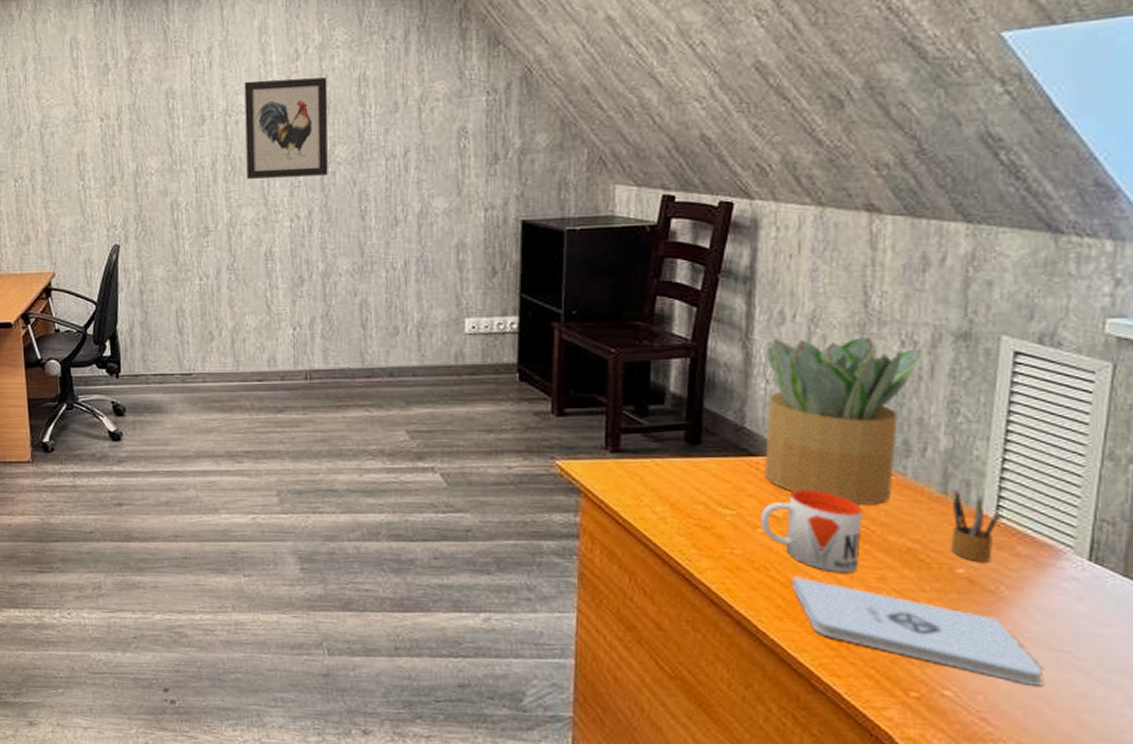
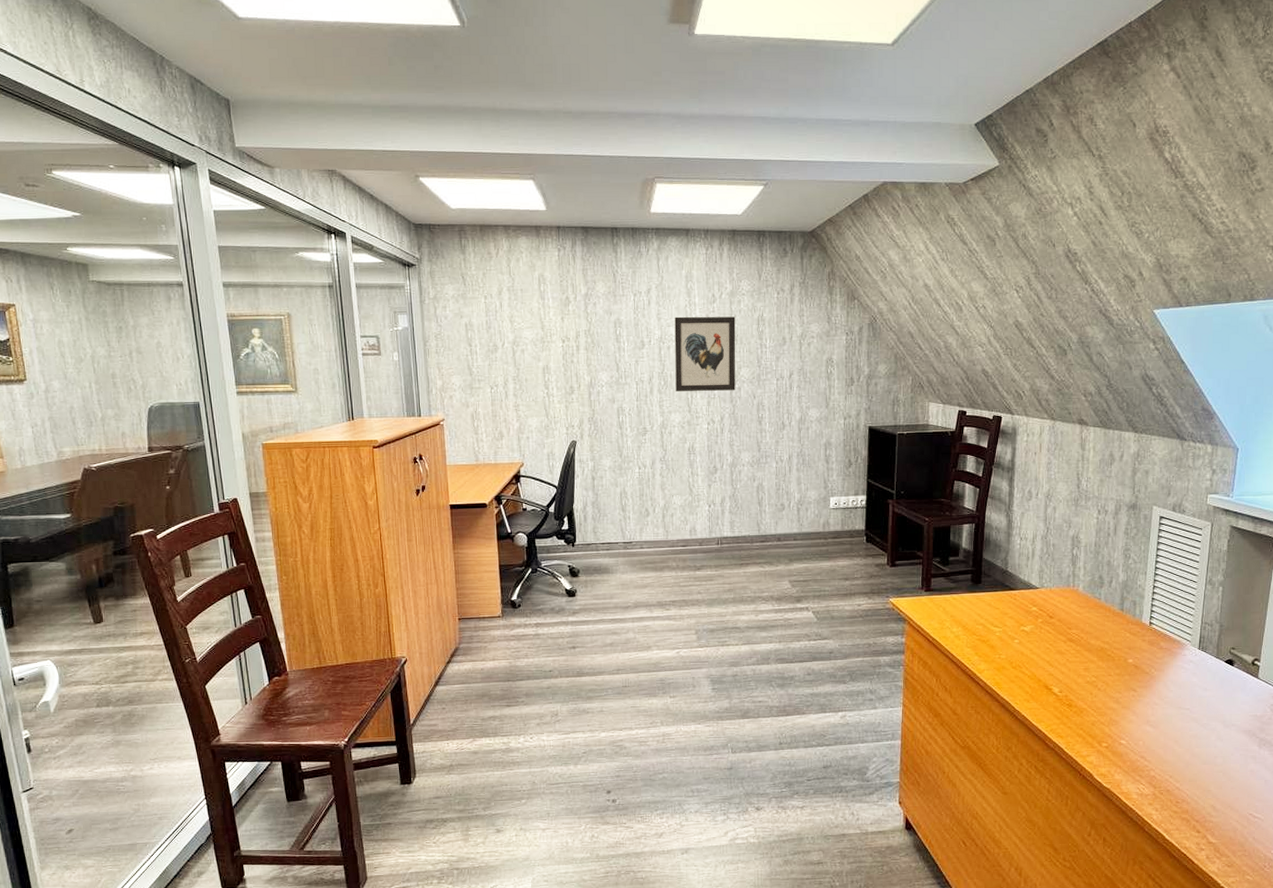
mug: present [761,489,863,574] -> none [1017,611,1076,667]
potted plant: present [765,337,923,505] -> none [1019,508,1111,620]
notepad: present [790,576,1043,686] -> none [1034,671,1174,732]
pencil box: present [951,489,1001,562] -> none [1125,607,1152,654]

